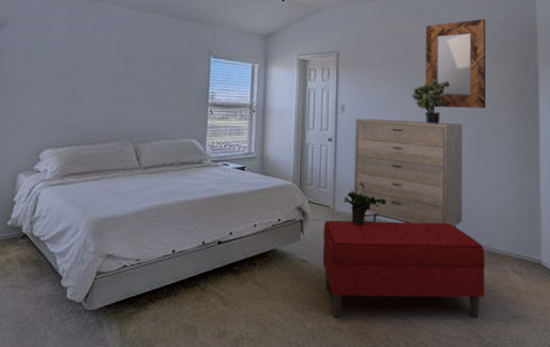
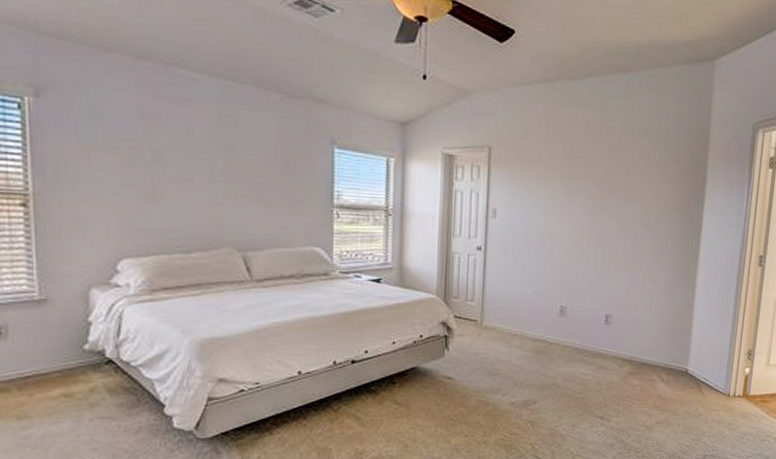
bench: present [322,220,485,319] -> none [468,335,635,433]
potted plant: present [343,181,386,224] -> none [492,294,538,339]
dresser: present [354,119,463,227] -> none [504,225,624,339]
potted plant: present [412,79,451,125] -> none [571,181,614,232]
home mirror: present [424,18,486,109] -> none [586,113,658,216]

